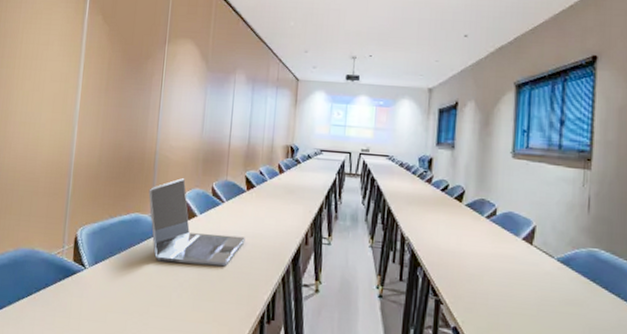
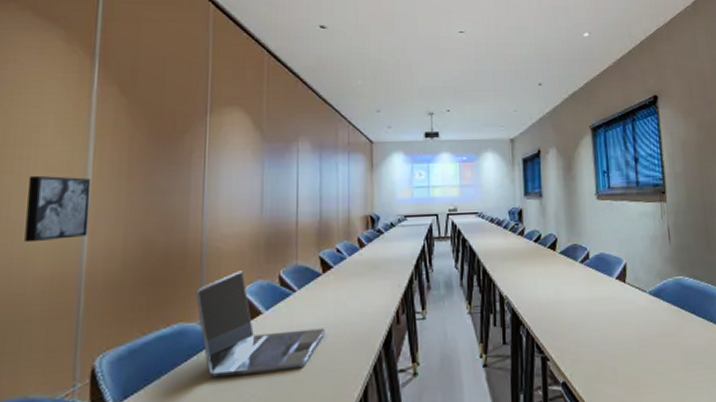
wall art: none [36,83,81,135] -> present [24,175,92,243]

